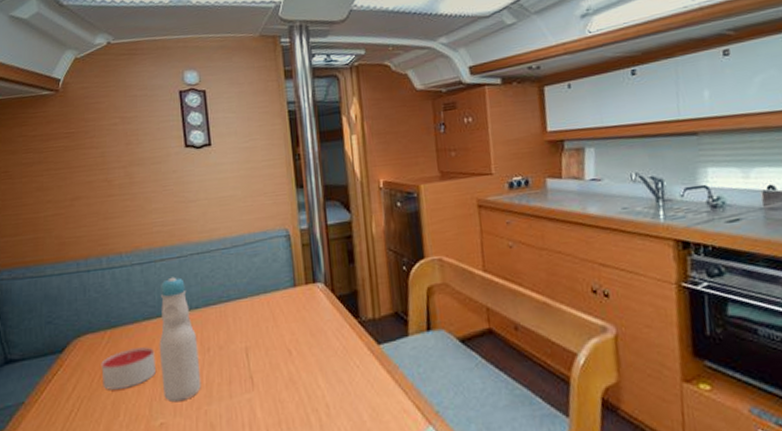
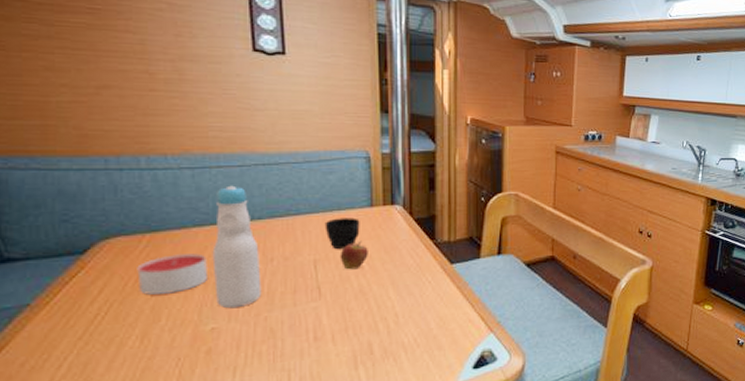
cup: none [253,300,286,336] -> present [324,217,360,250]
fruit: none [268,324,295,357] -> present [340,240,368,270]

